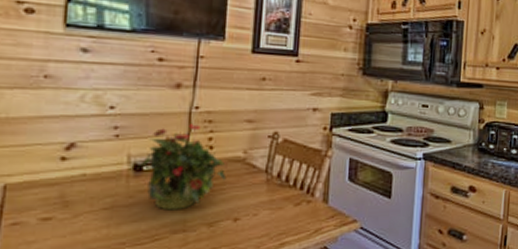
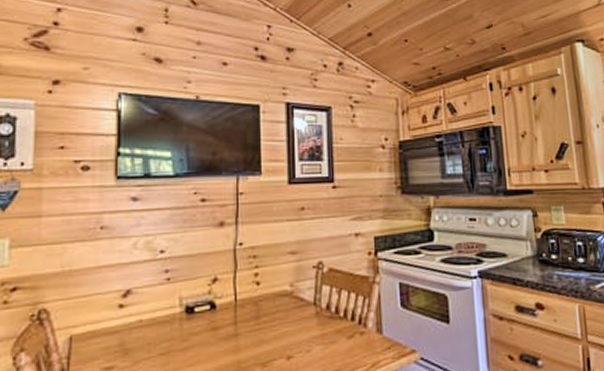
potted plant: present [138,124,227,211] -> none [190,261,276,352]

